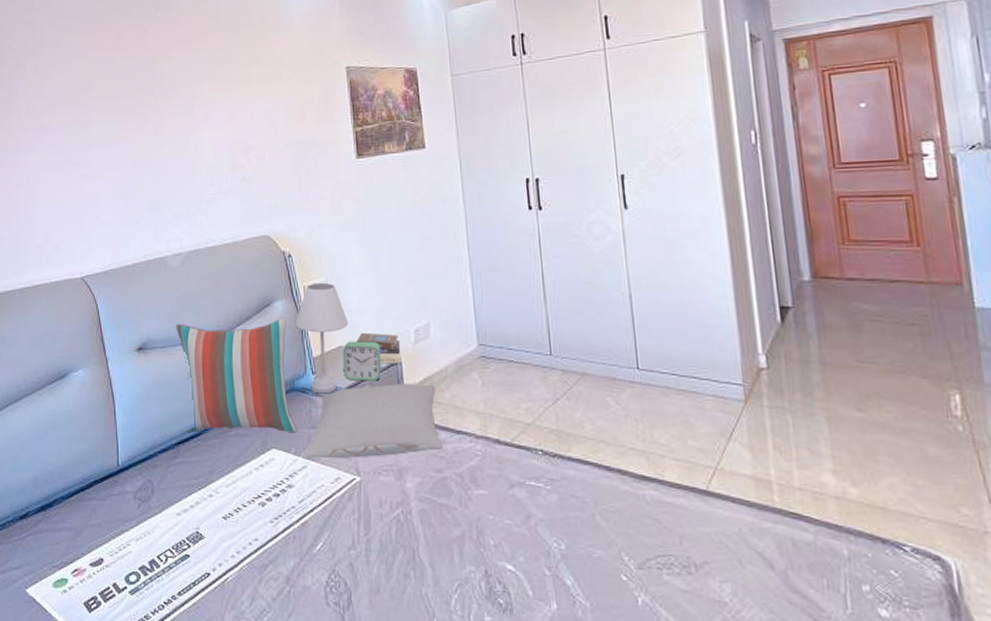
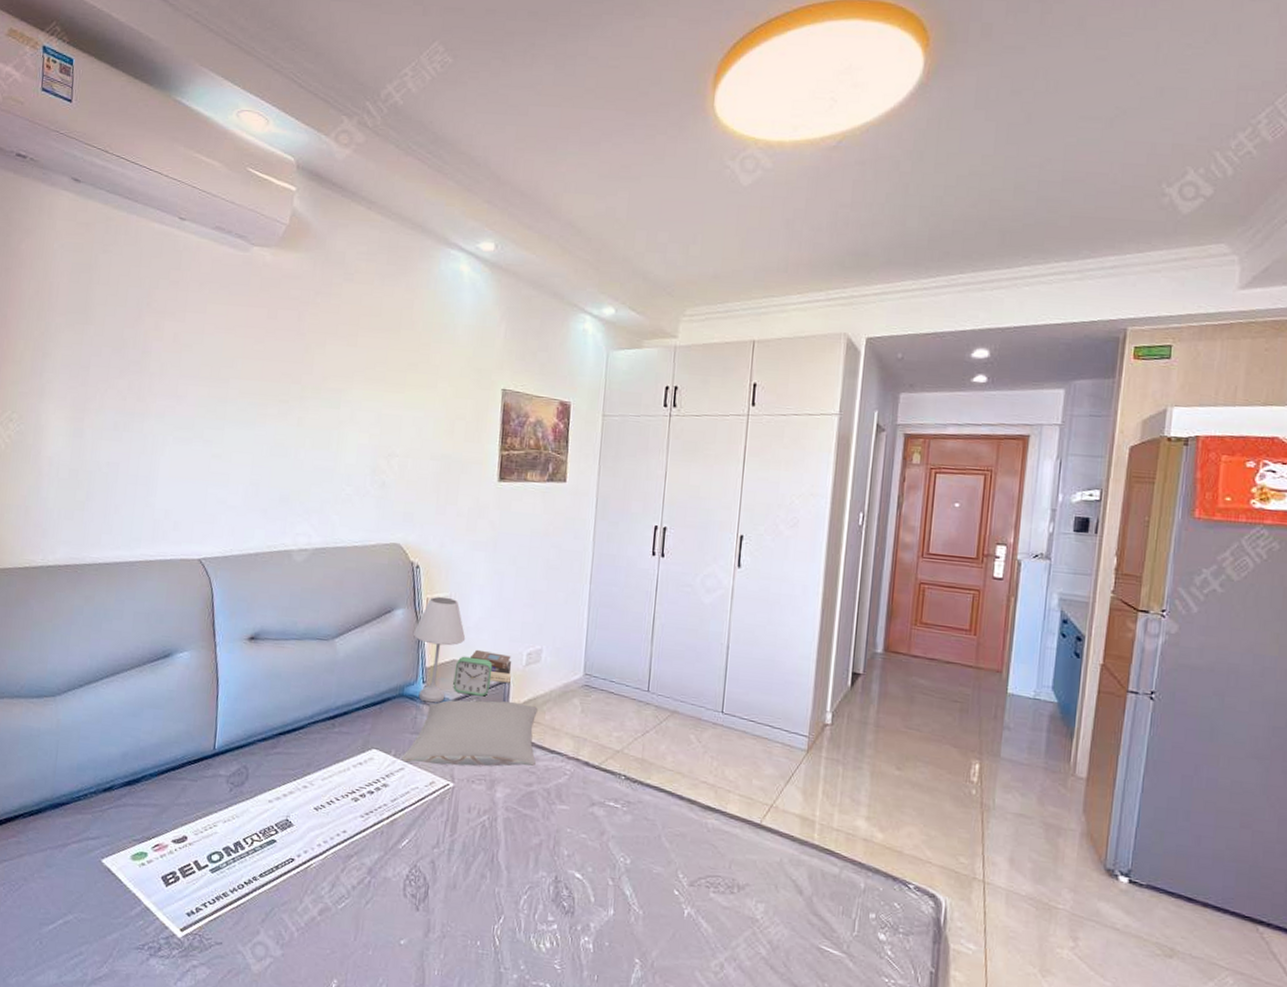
pillow: present [176,318,297,433] -> none [289,618,405,736]

